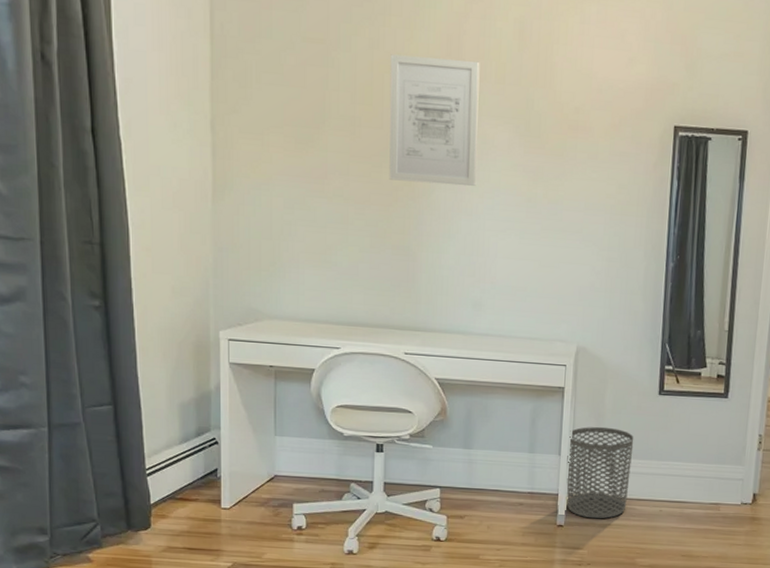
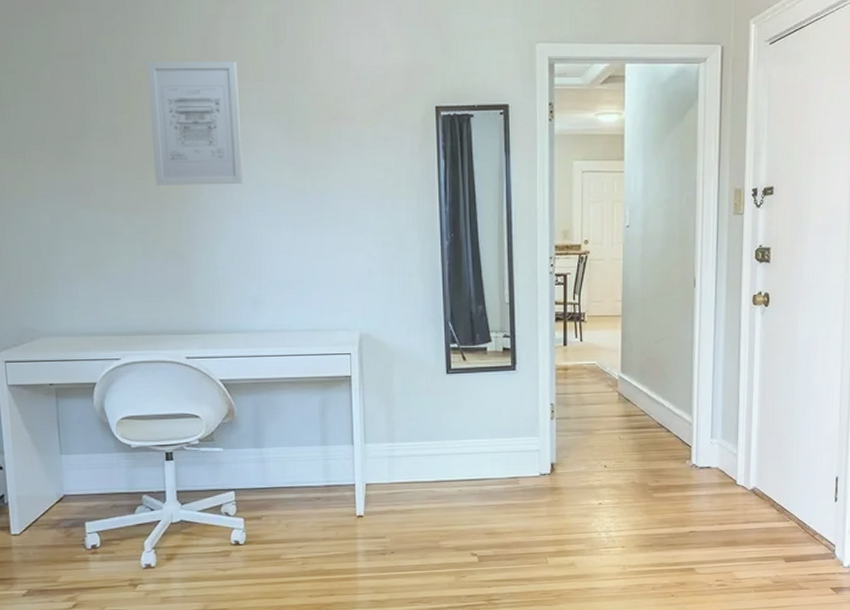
waste bin: present [566,426,634,519] -> none [360,411,426,506]

